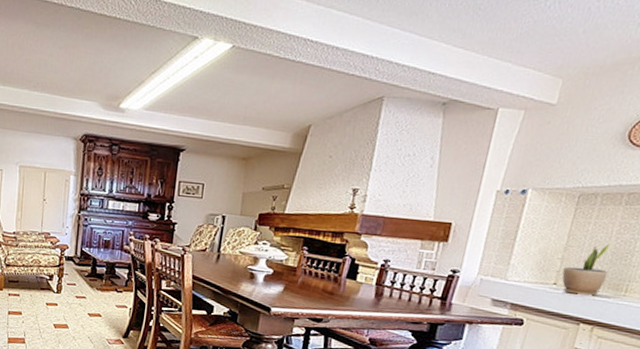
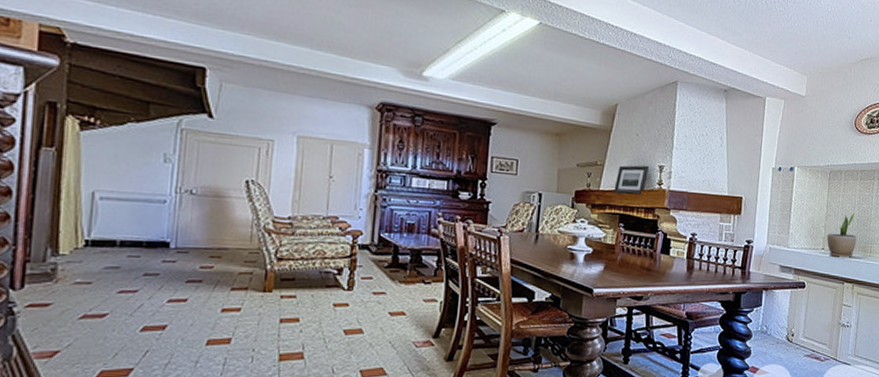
picture frame: none [299,188,341,219] -> present [614,165,649,195]

